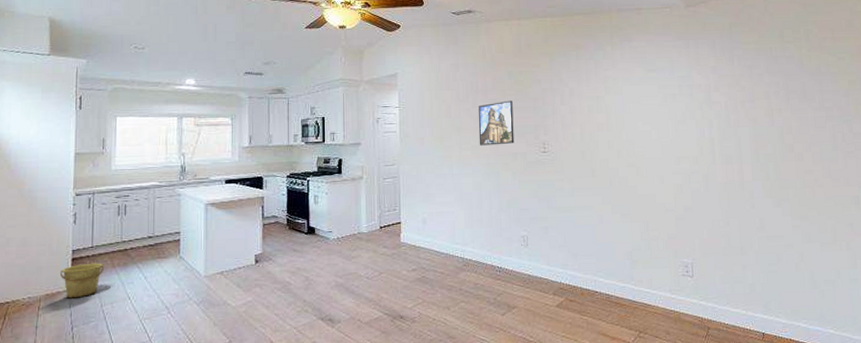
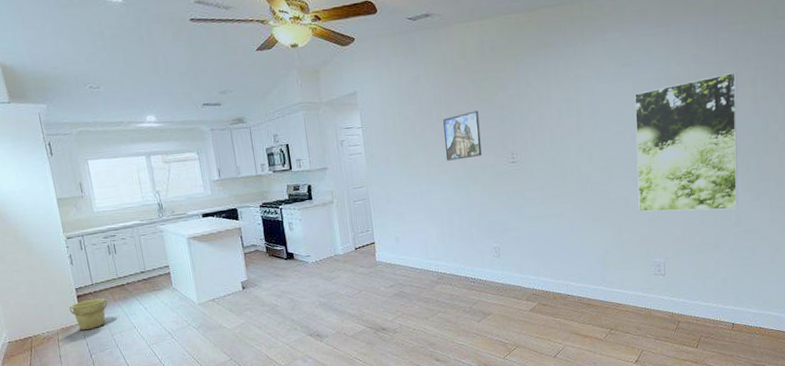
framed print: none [659,86,761,214] -> present [634,72,738,212]

